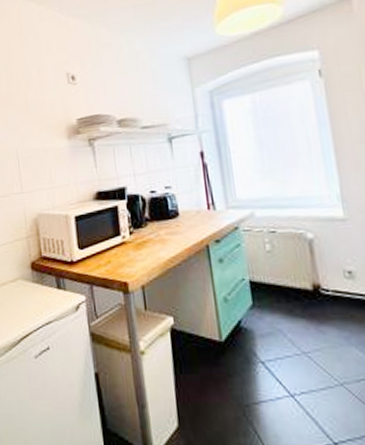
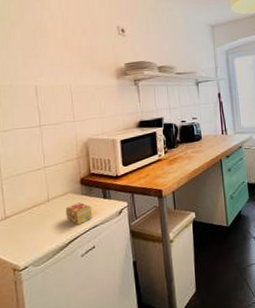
tea box: none [16,291,46,319] -> present [65,202,93,225]

